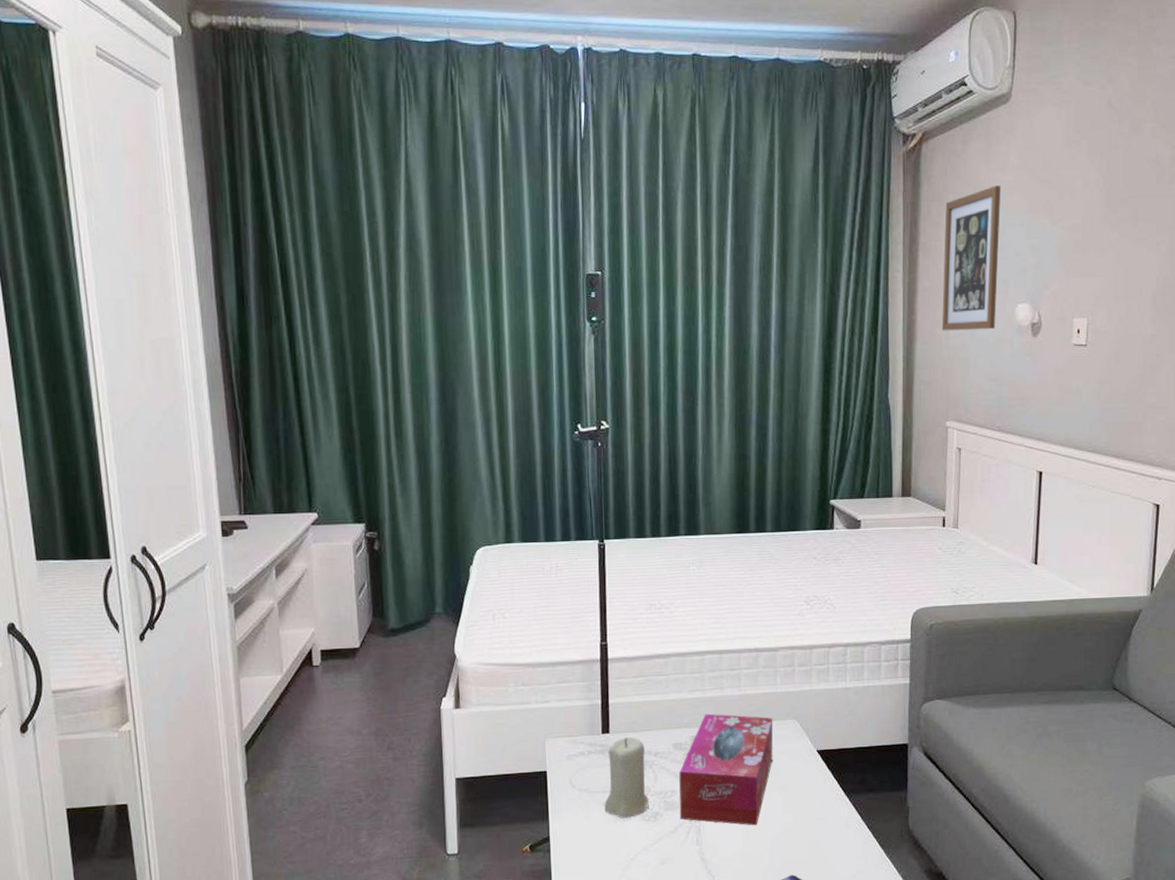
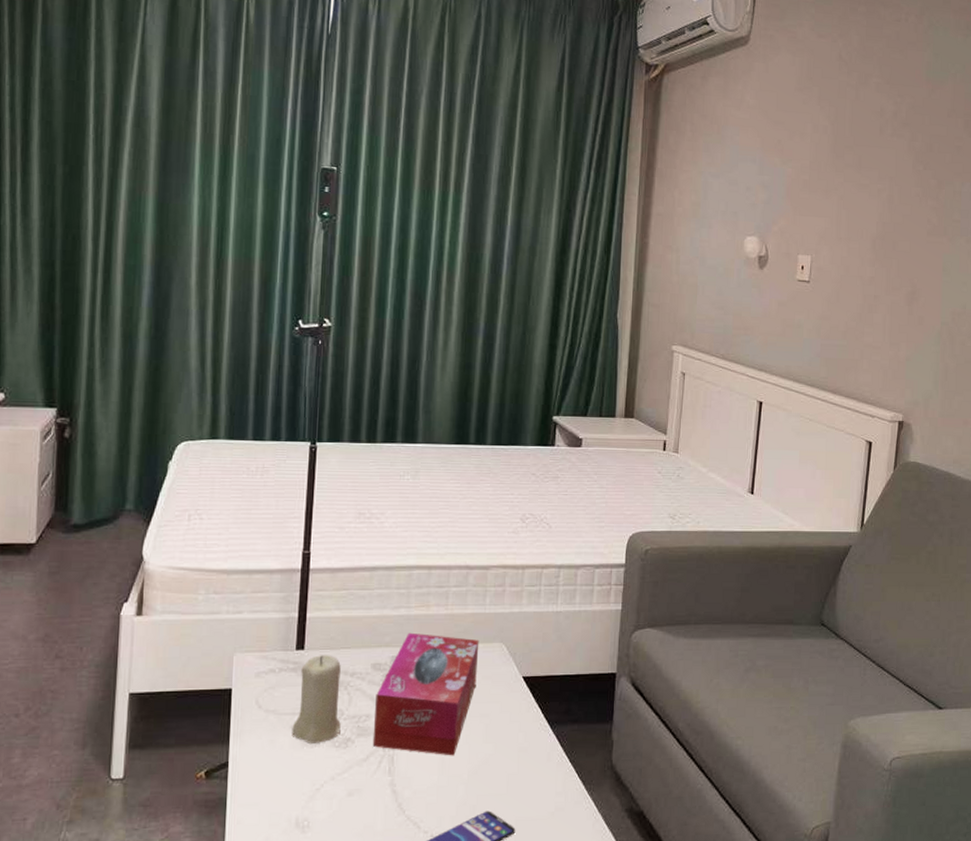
wall art: present [941,185,1001,331] -> none [672,121,737,259]

